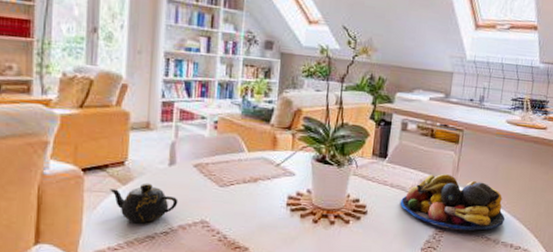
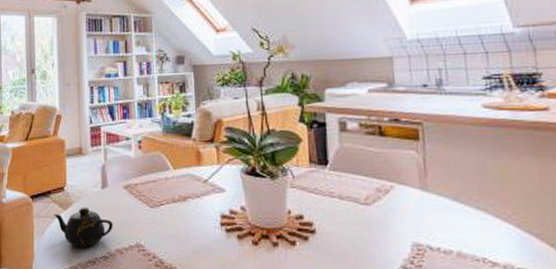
fruit bowl: present [401,174,505,231] -> none [356,180,514,253]

